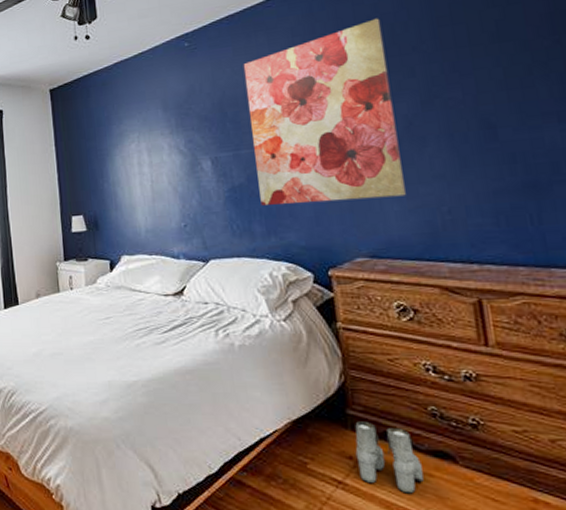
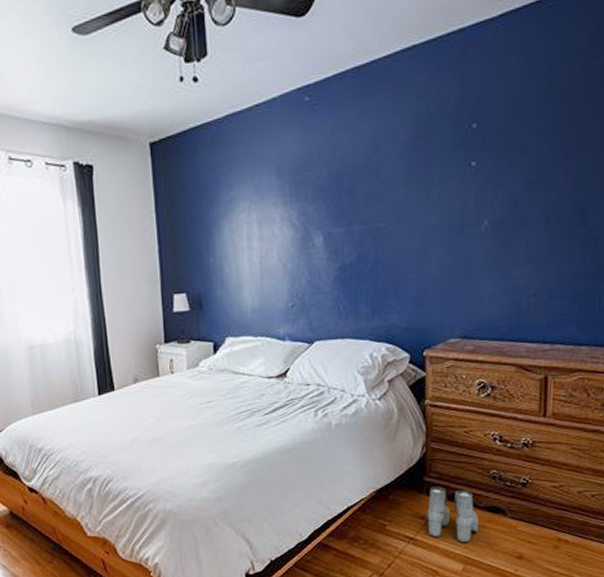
wall art: present [243,18,406,205] -> none [364,86,504,286]

